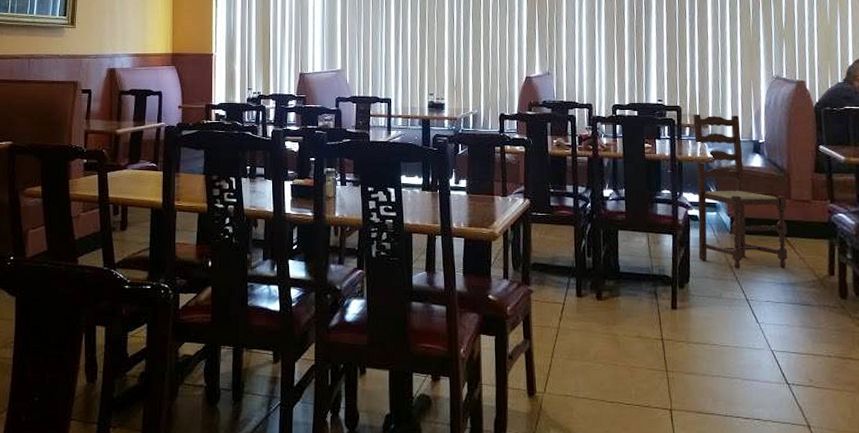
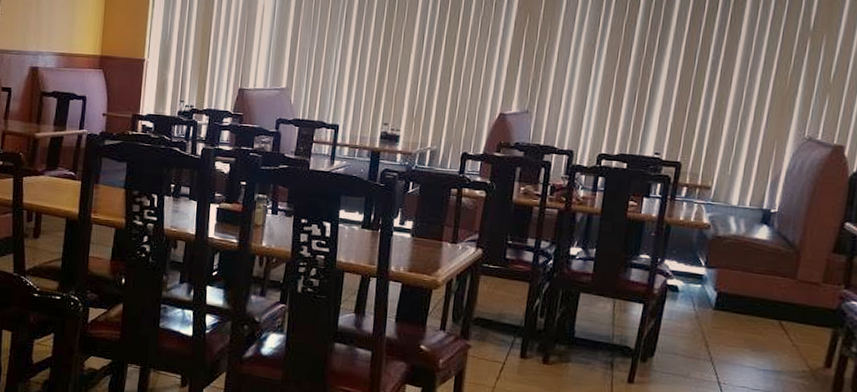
dining chair: present [693,113,788,269] -> none [670,172,791,355]

